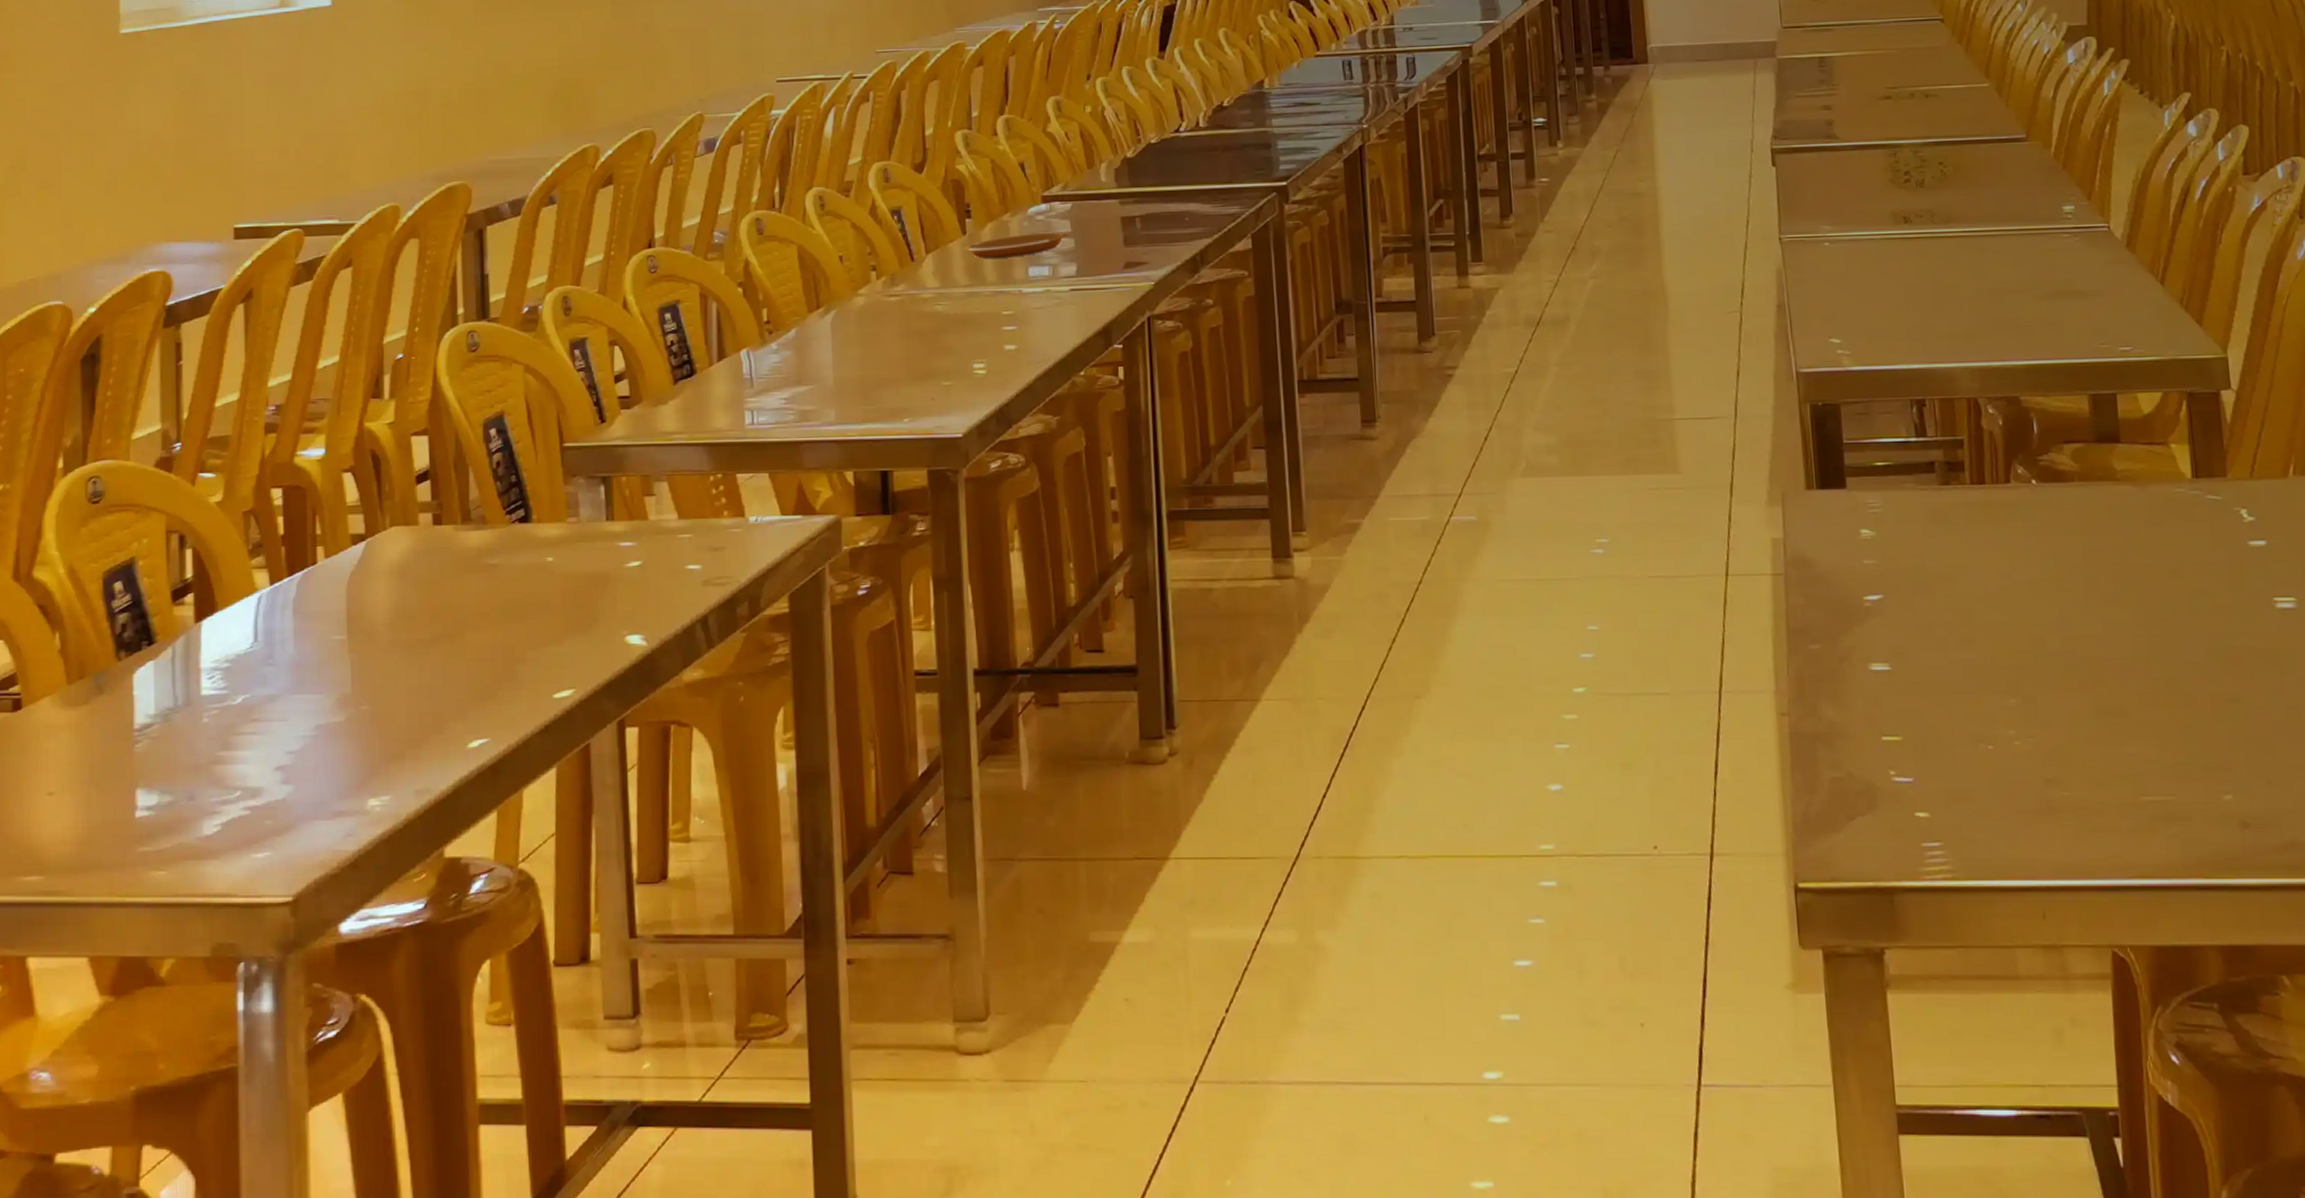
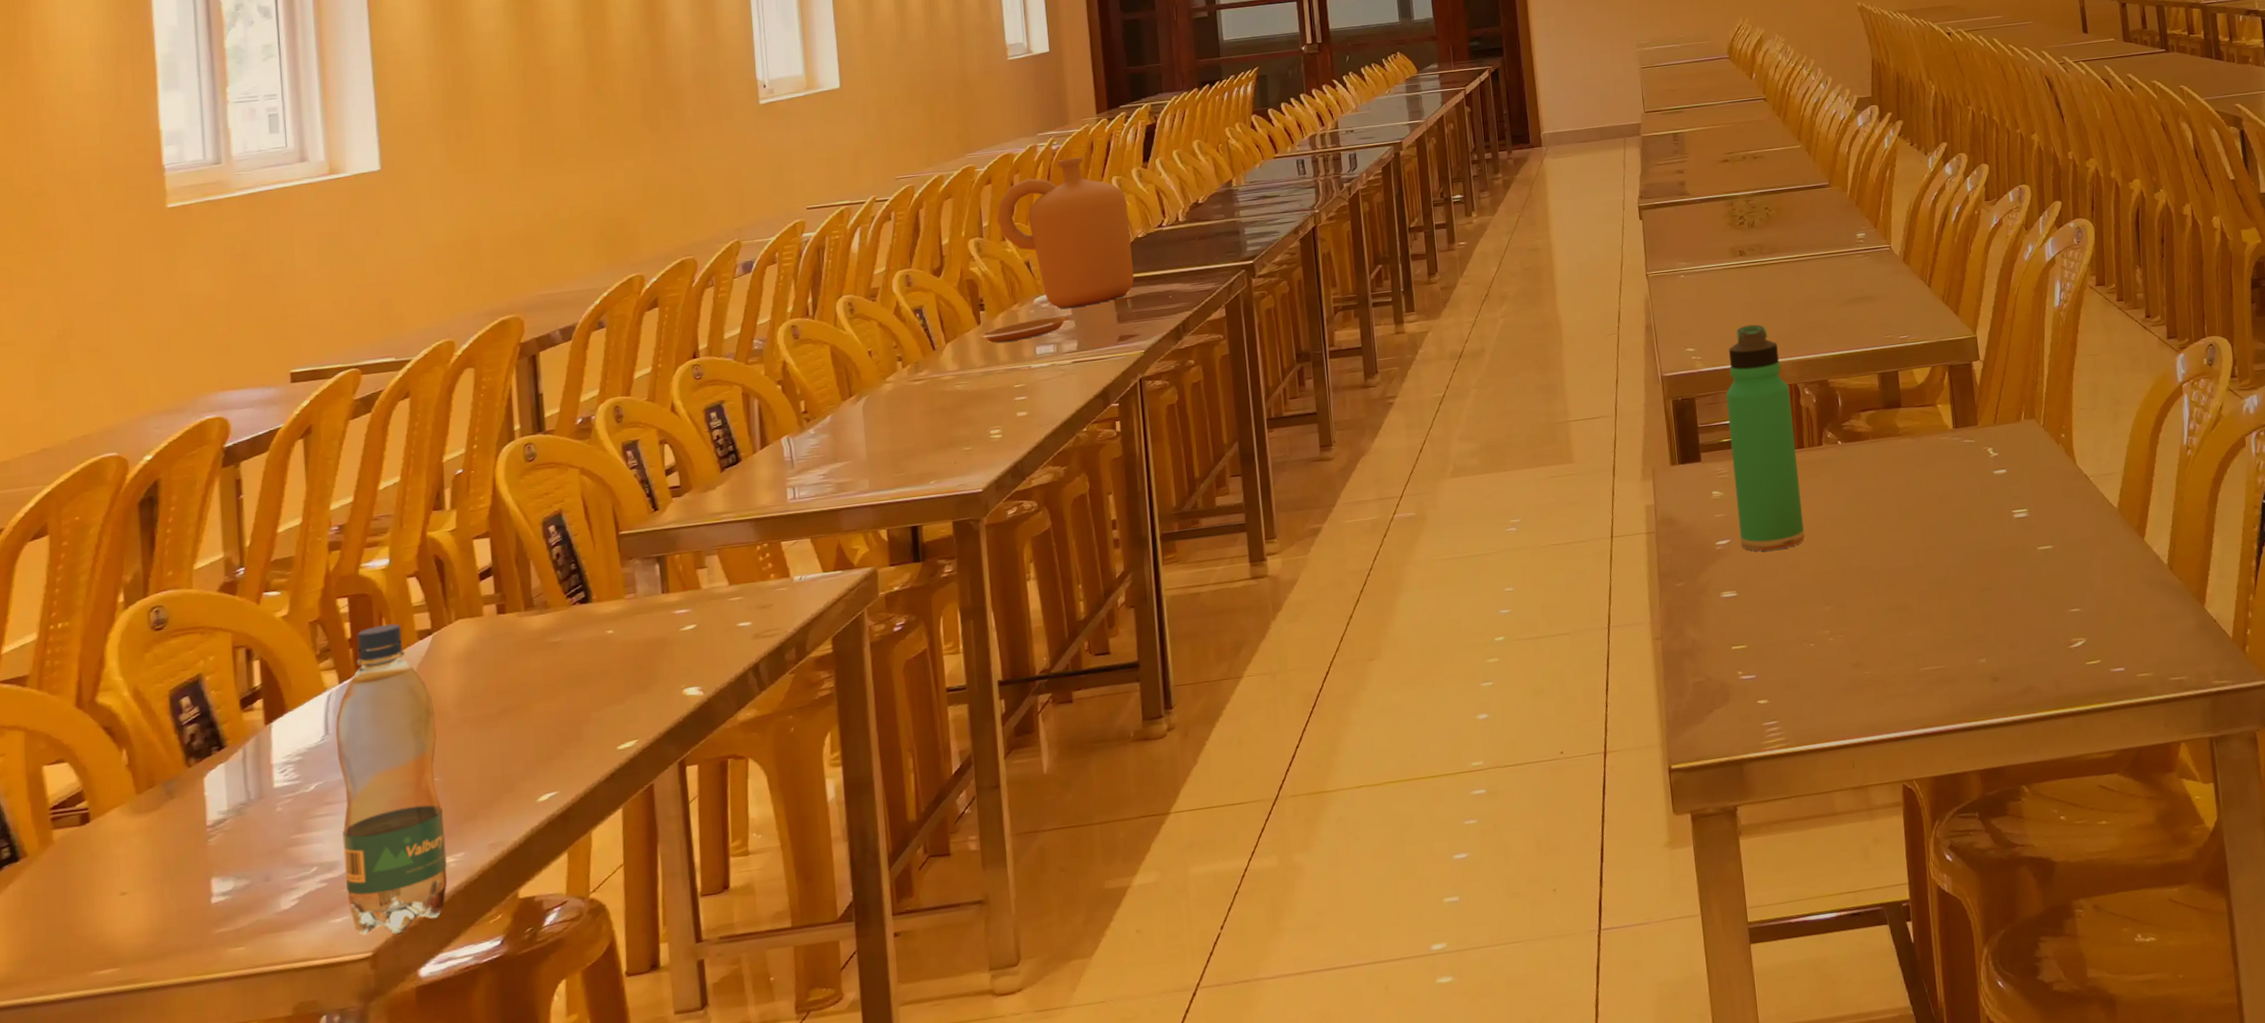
bottle: none [264,523,372,880] -> present [335,623,448,935]
water jug: none [988,40,1145,224] -> present [996,157,1135,309]
thermos bottle: none [1881,314,1984,615] -> present [1725,324,1805,551]

